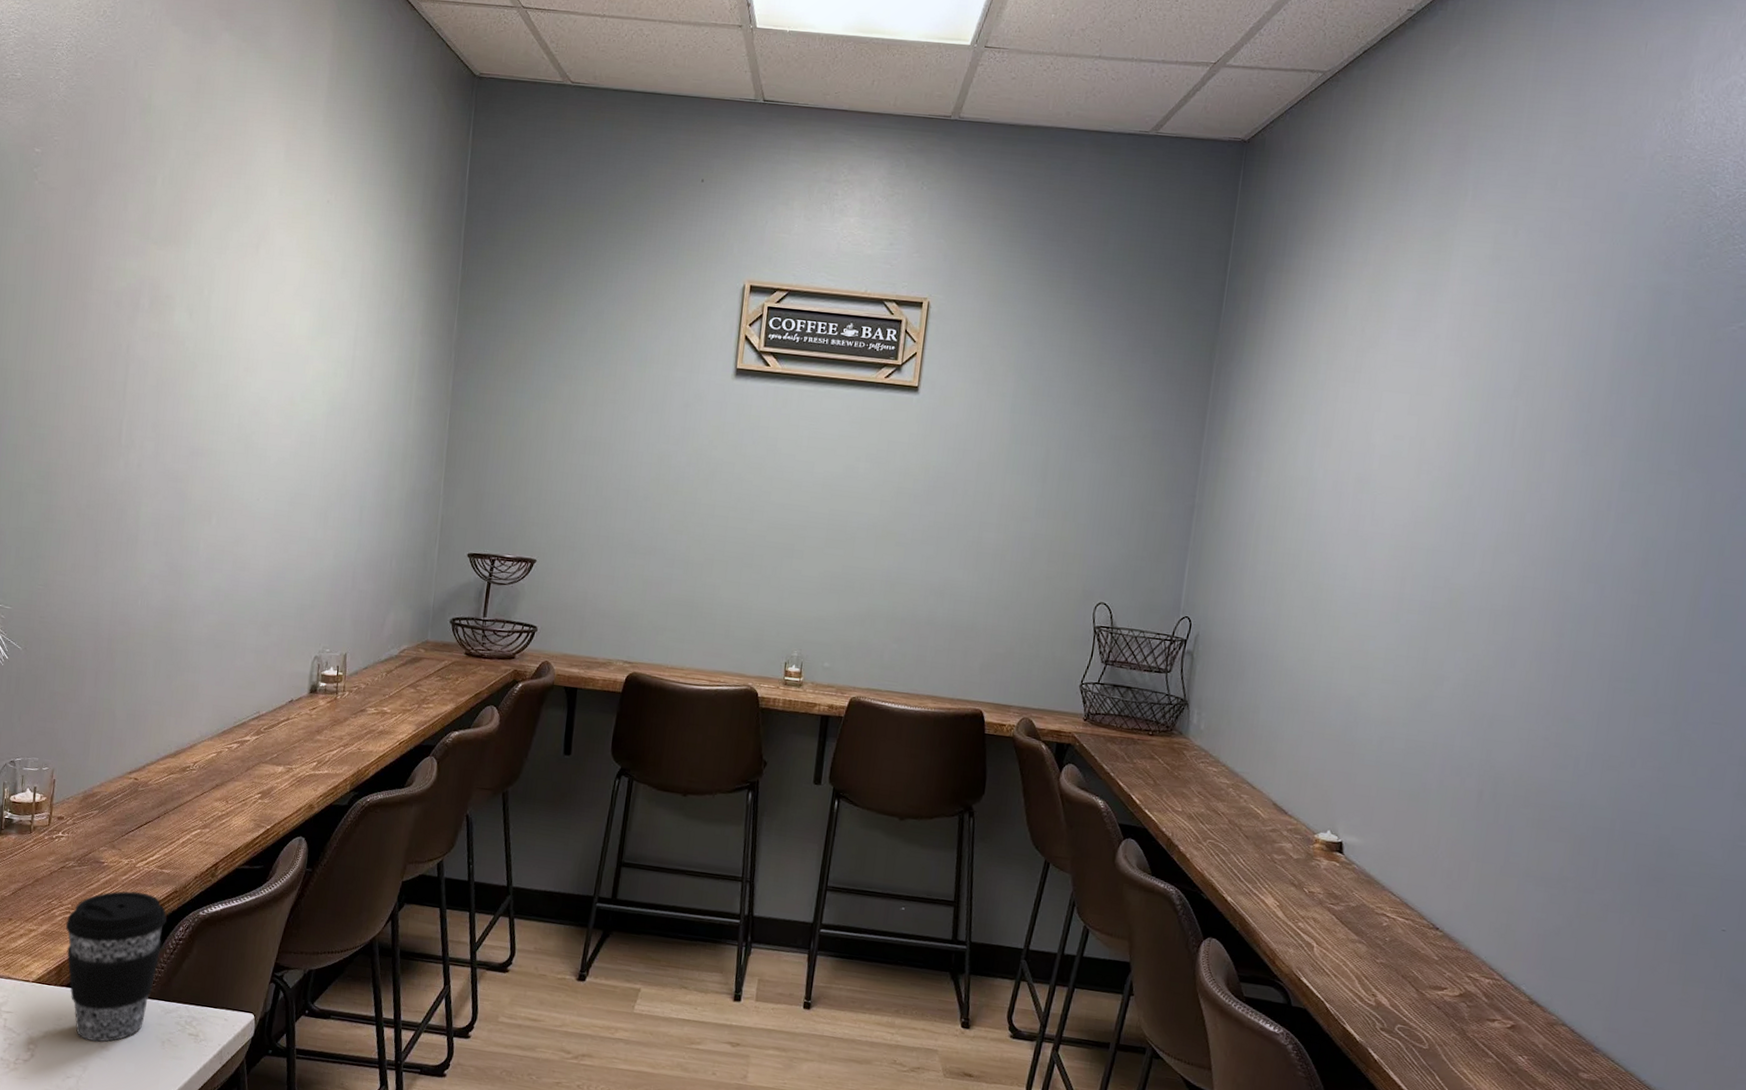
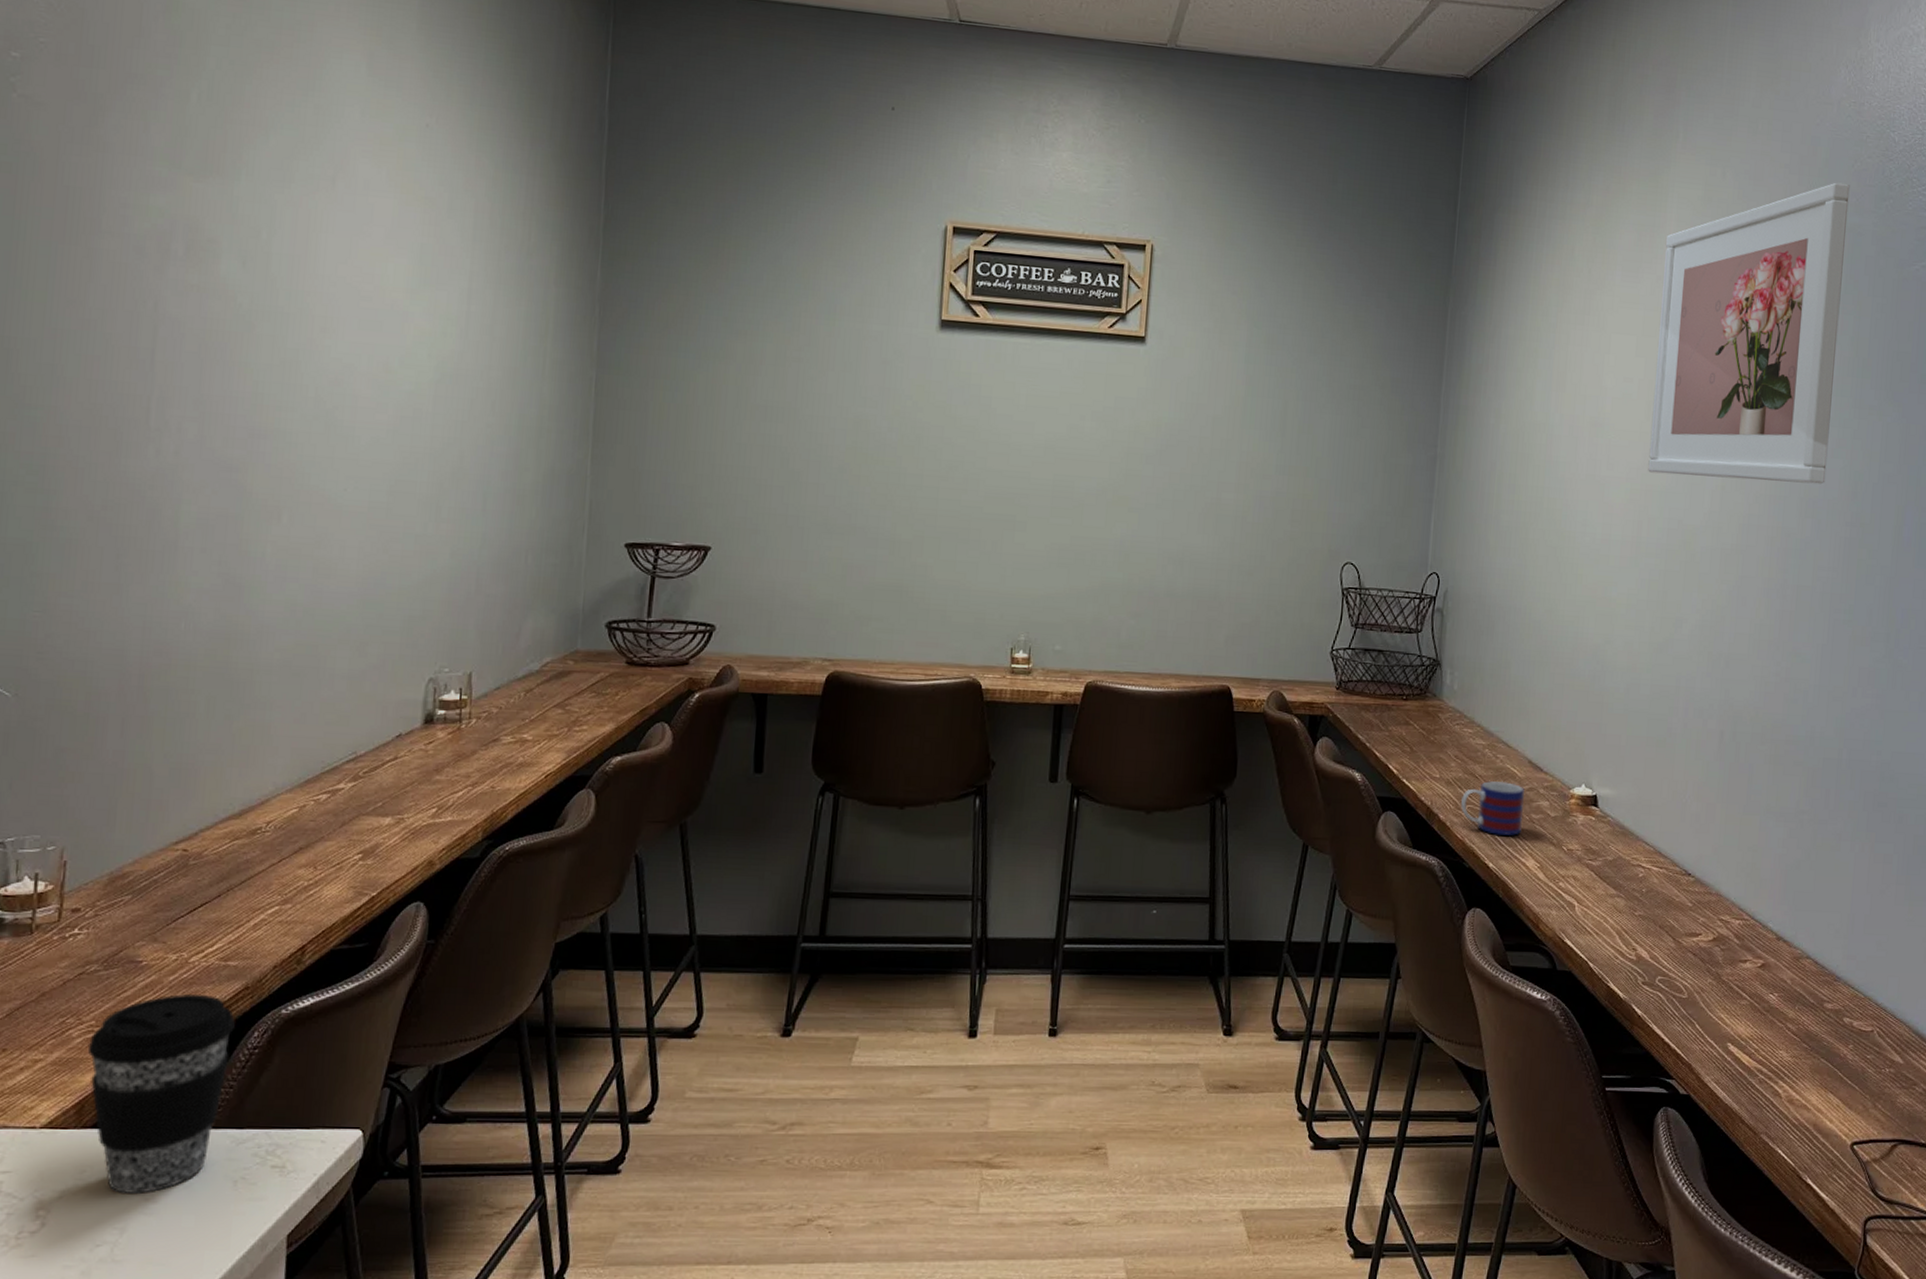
mug: none [1202,819,1267,873] -> present [1461,781,1524,836]
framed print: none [1415,239,1660,550] -> present [1648,182,1850,484]

